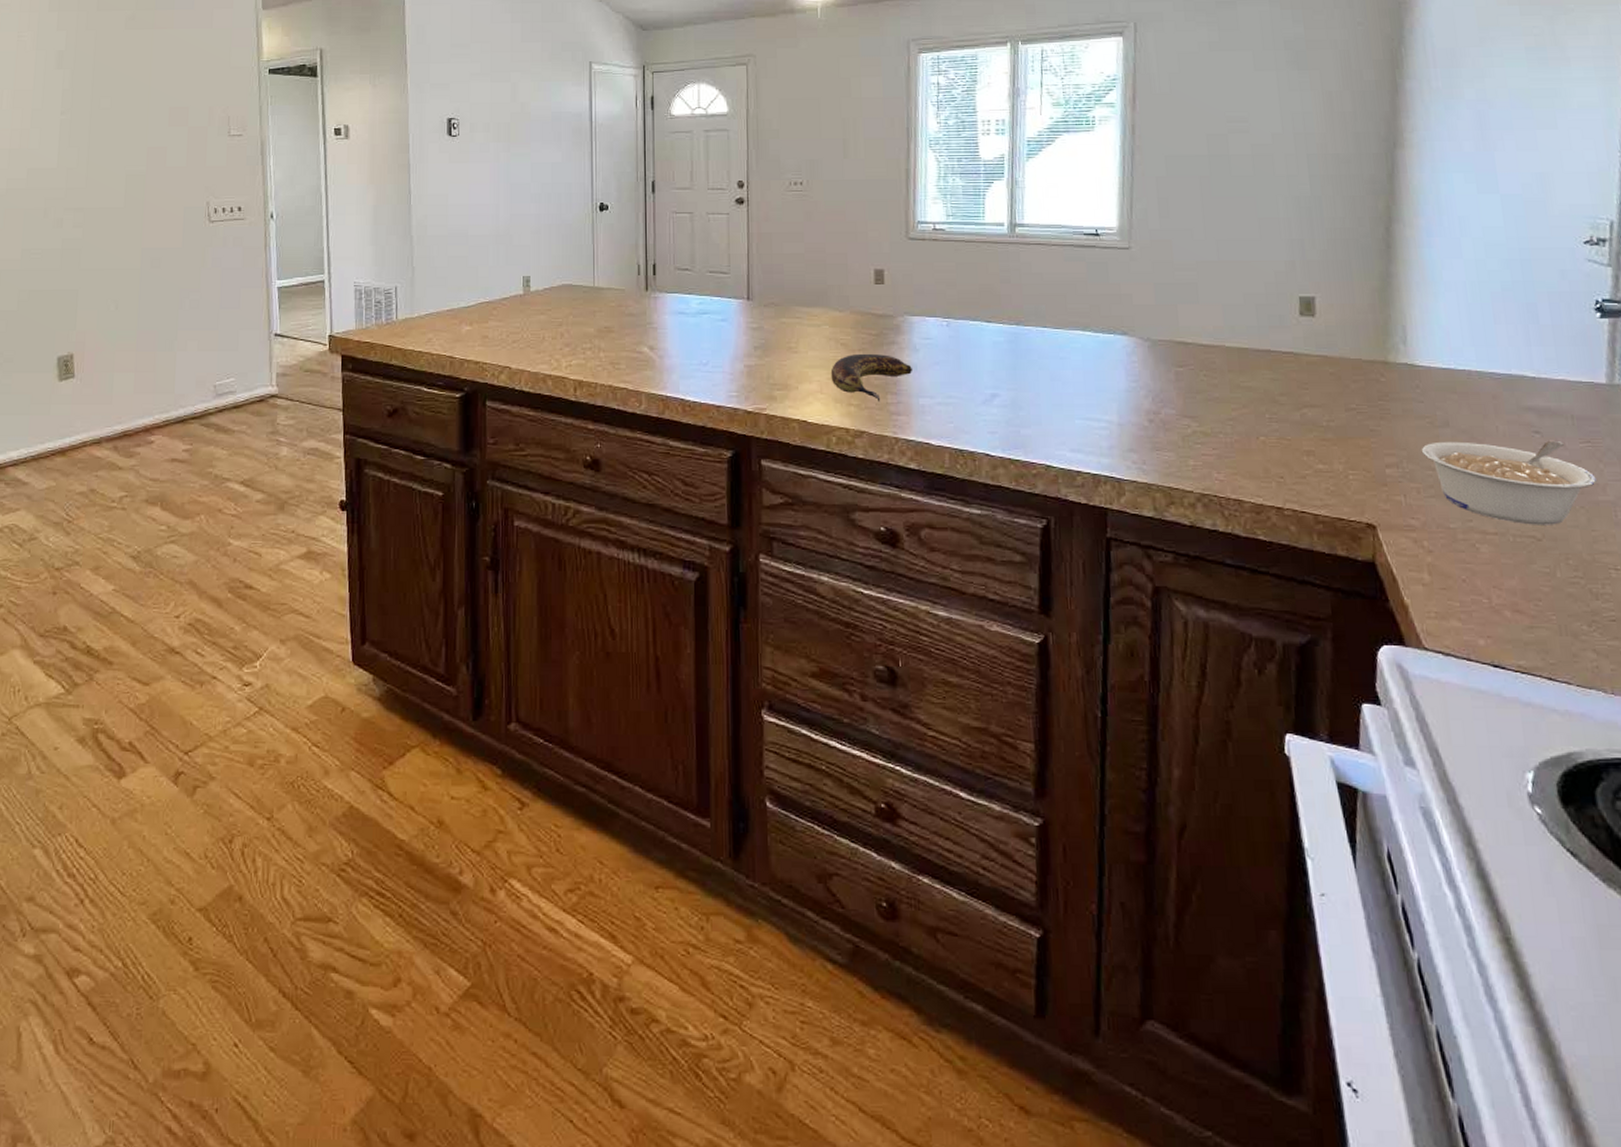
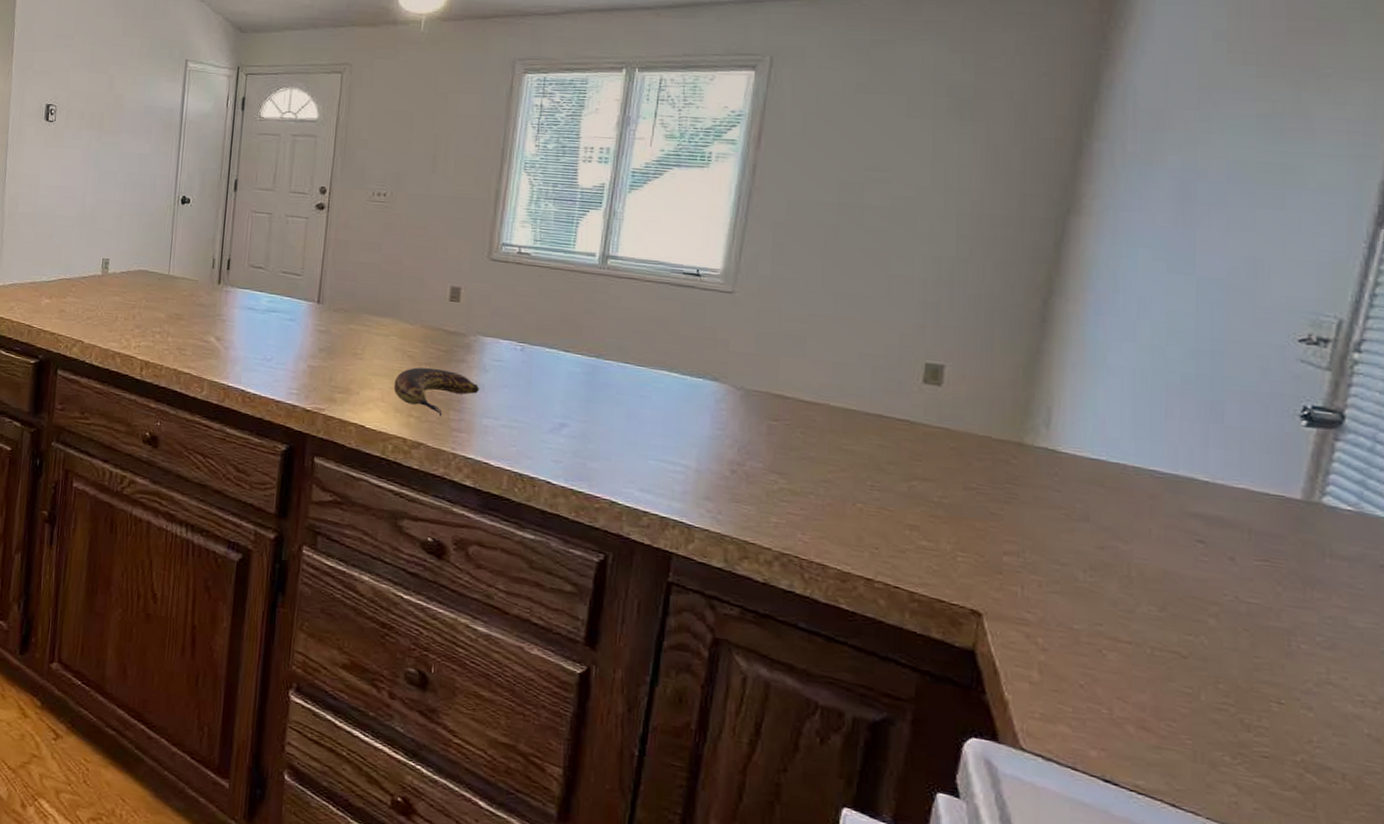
legume: present [1422,441,1596,525] -> none [1051,536,1269,644]

